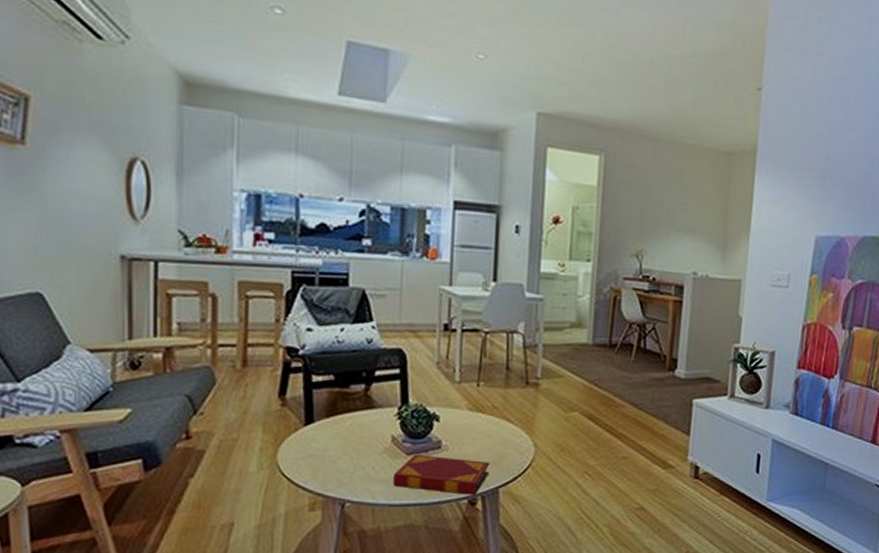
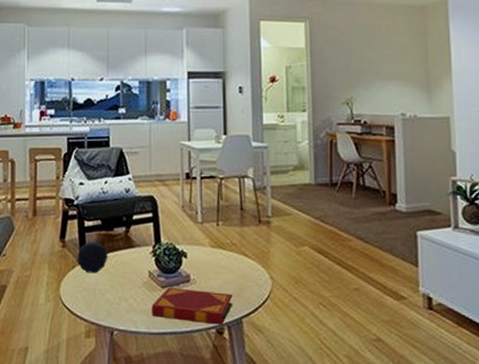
decorative orb: none [301,399,342,438] -> present [77,241,108,274]

